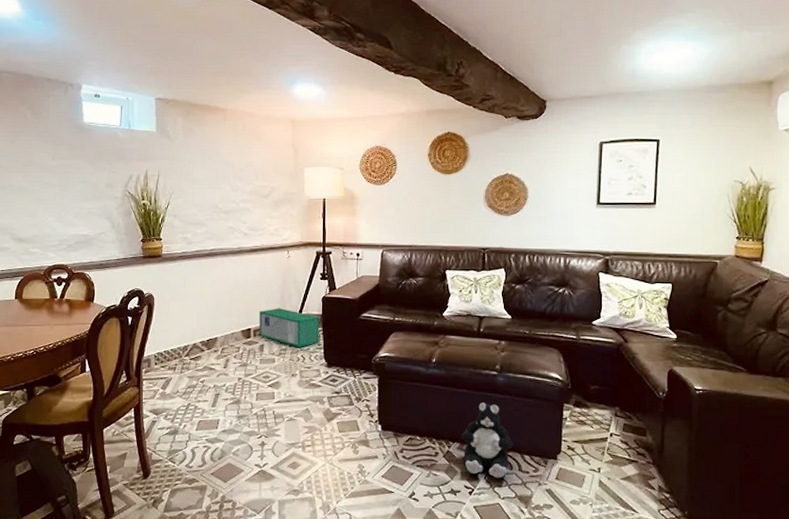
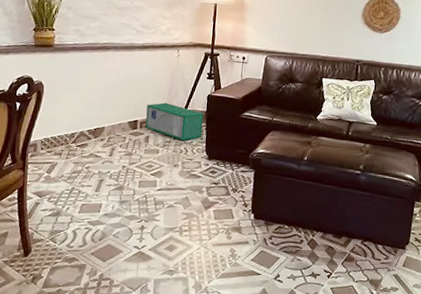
plush toy: present [461,402,513,478] -> none [324,197,369,264]

